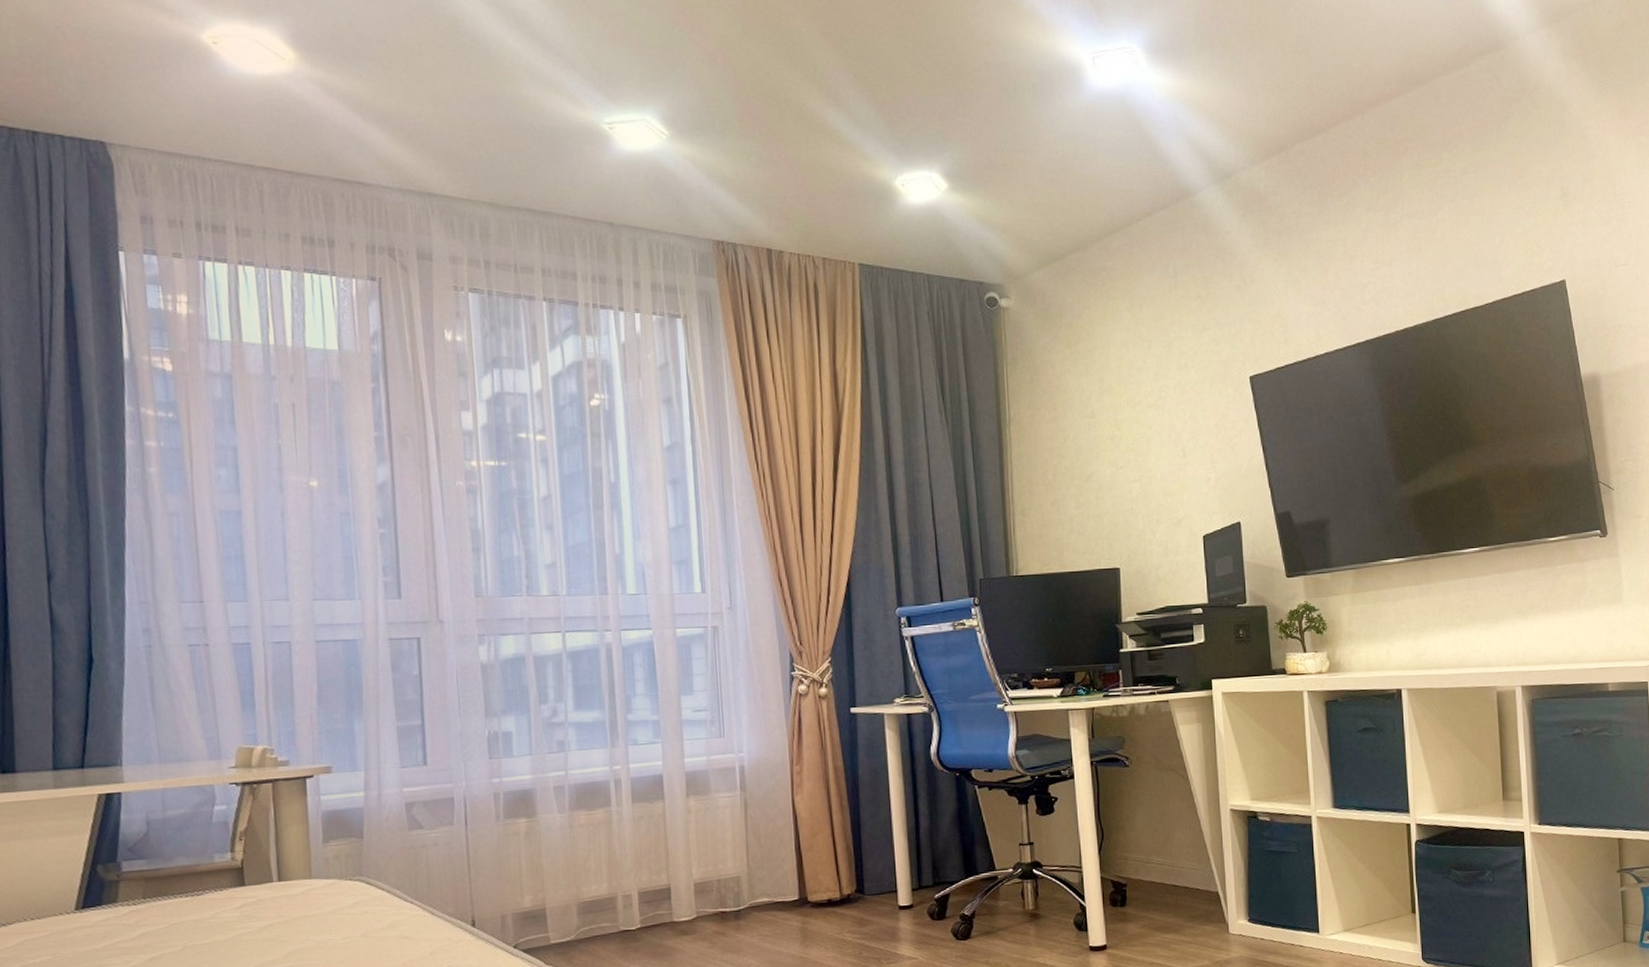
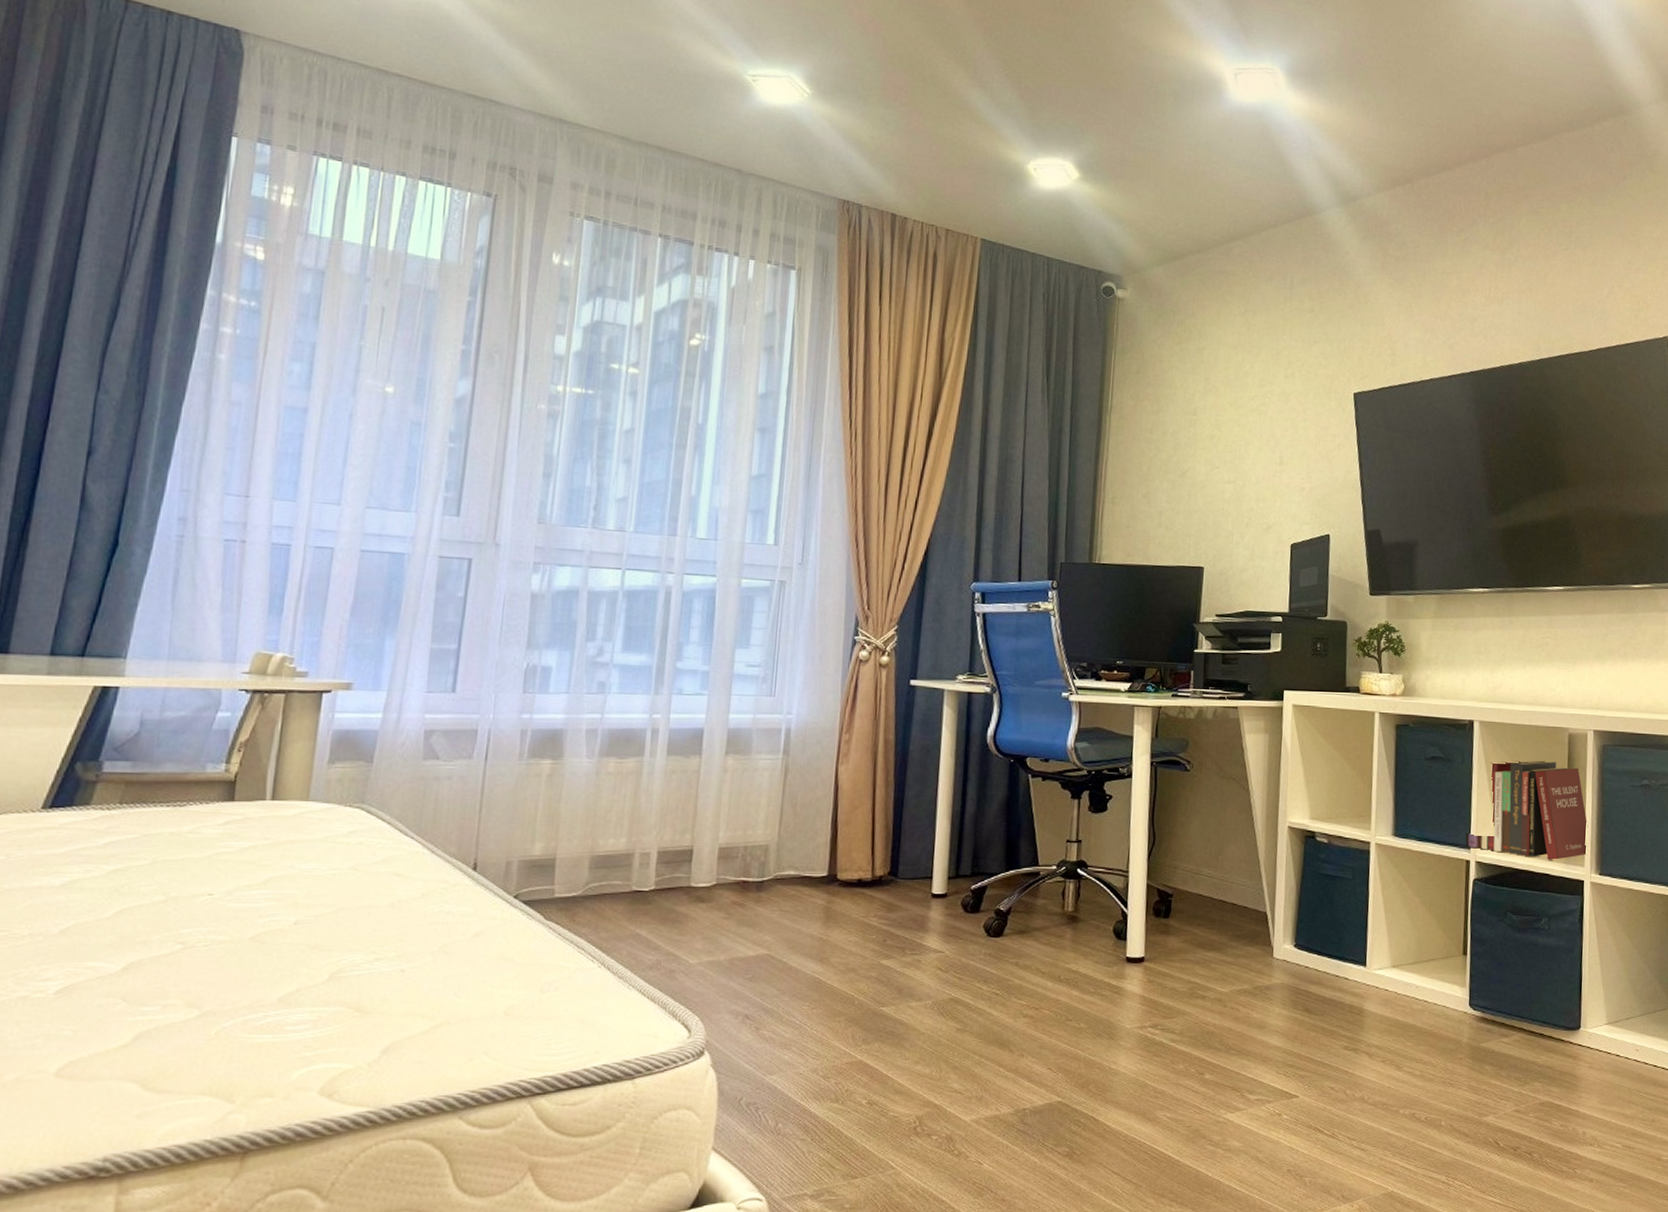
books: none [1404,720,1524,816] -> present [1465,760,1588,860]

